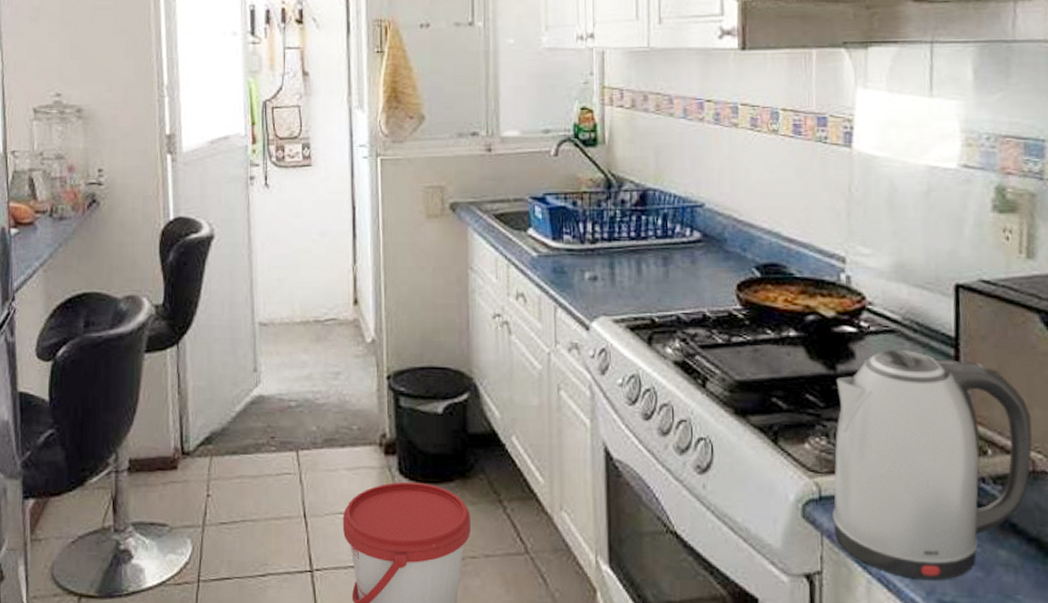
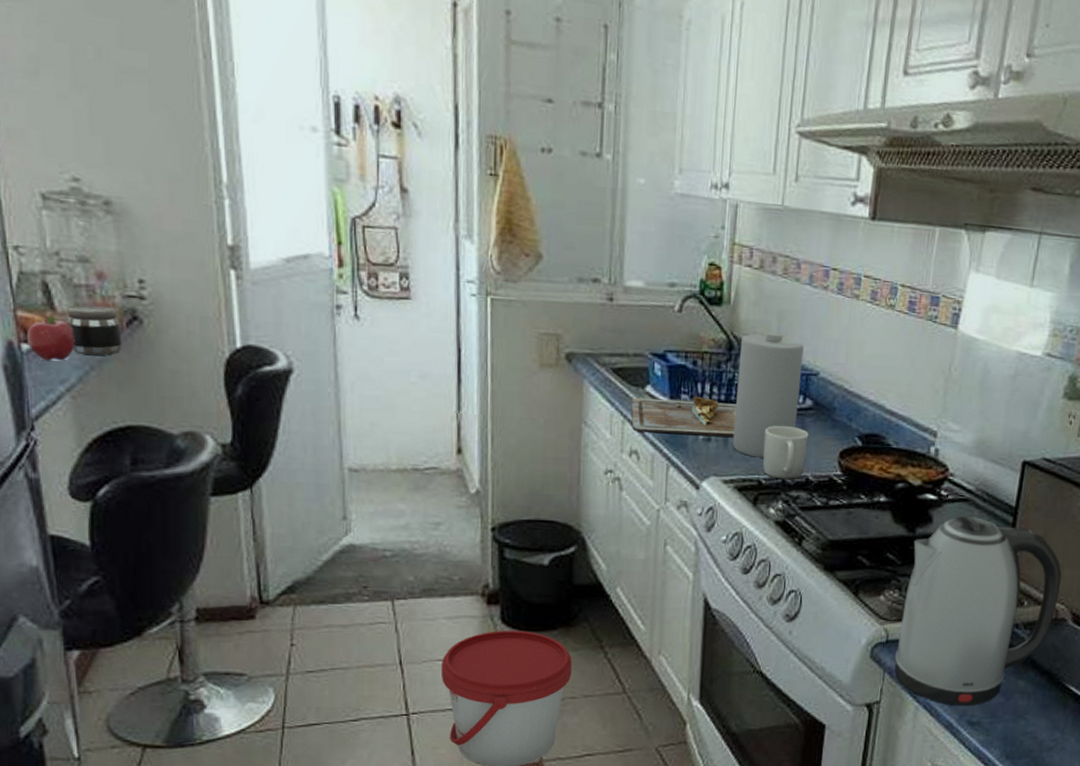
fruit: none [14,204,49,241] -> present [26,316,75,361]
jar: none [45,193,83,235] -> present [67,304,122,356]
cutting board: none [514,235,622,275] -> present [631,396,737,437]
paper towel holder: none [619,168,686,295] -> present [732,332,804,458]
mug: none [652,260,701,317] -> present [762,425,809,480]

